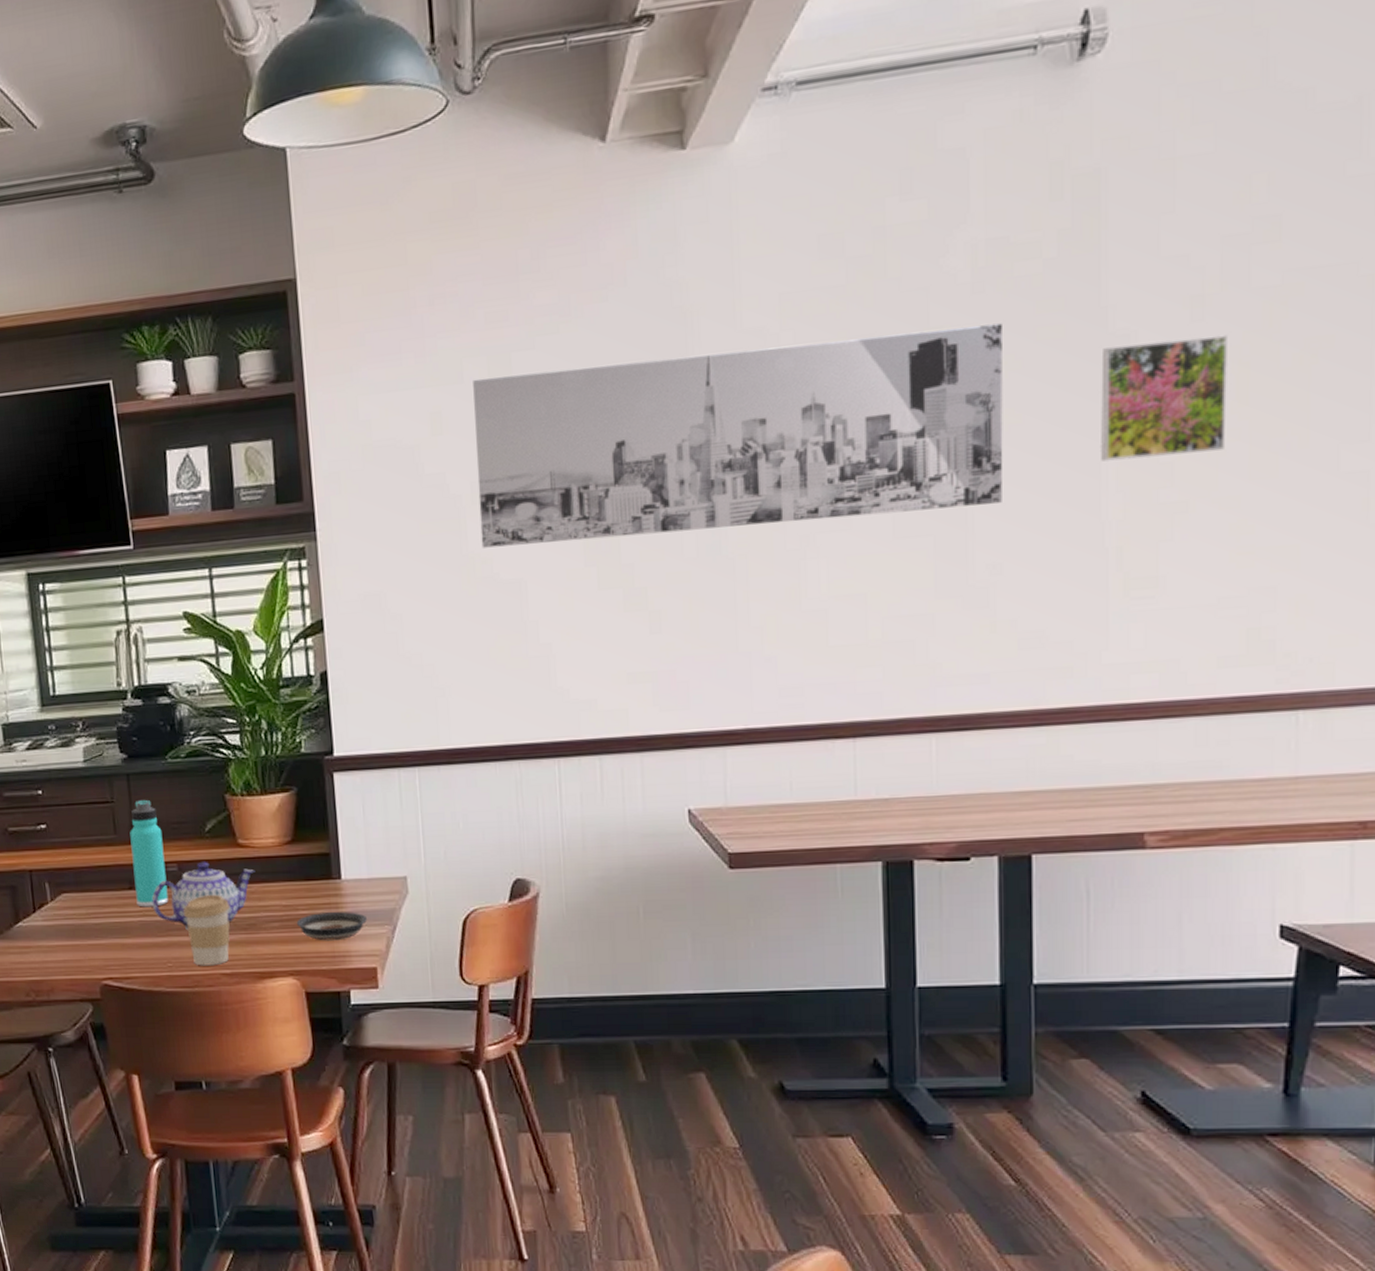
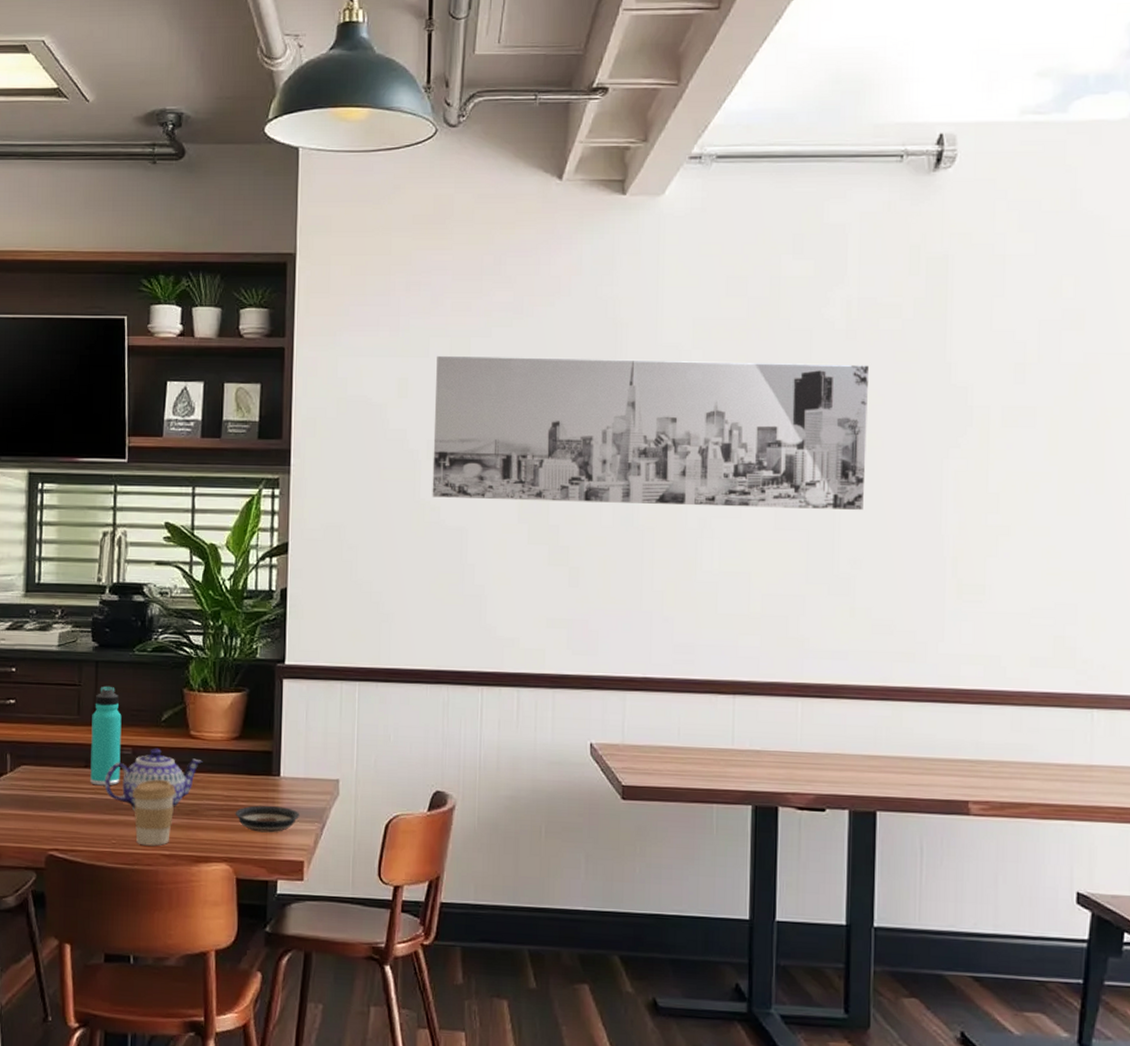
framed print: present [1101,334,1227,462] -> none [943,396,1042,488]

